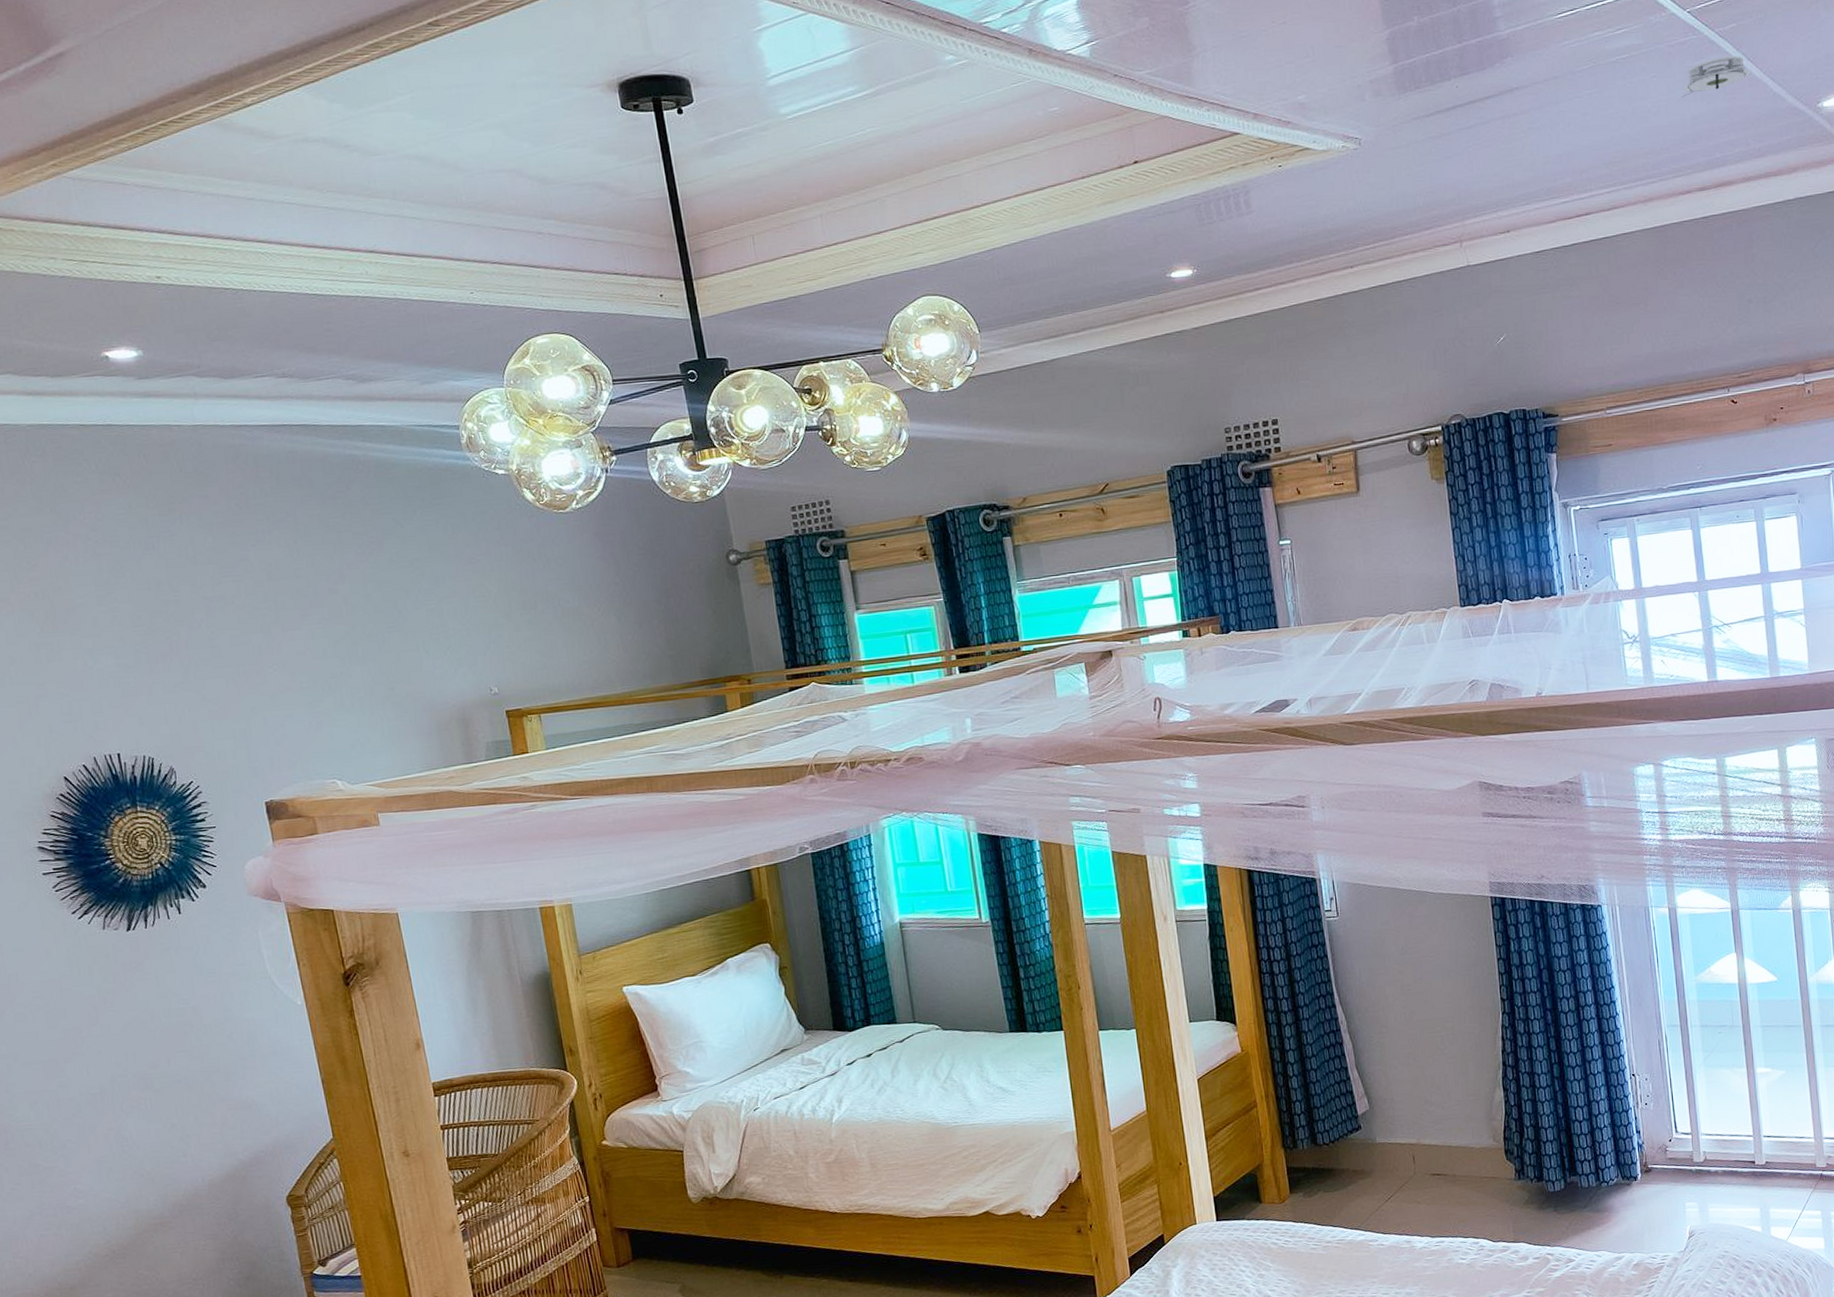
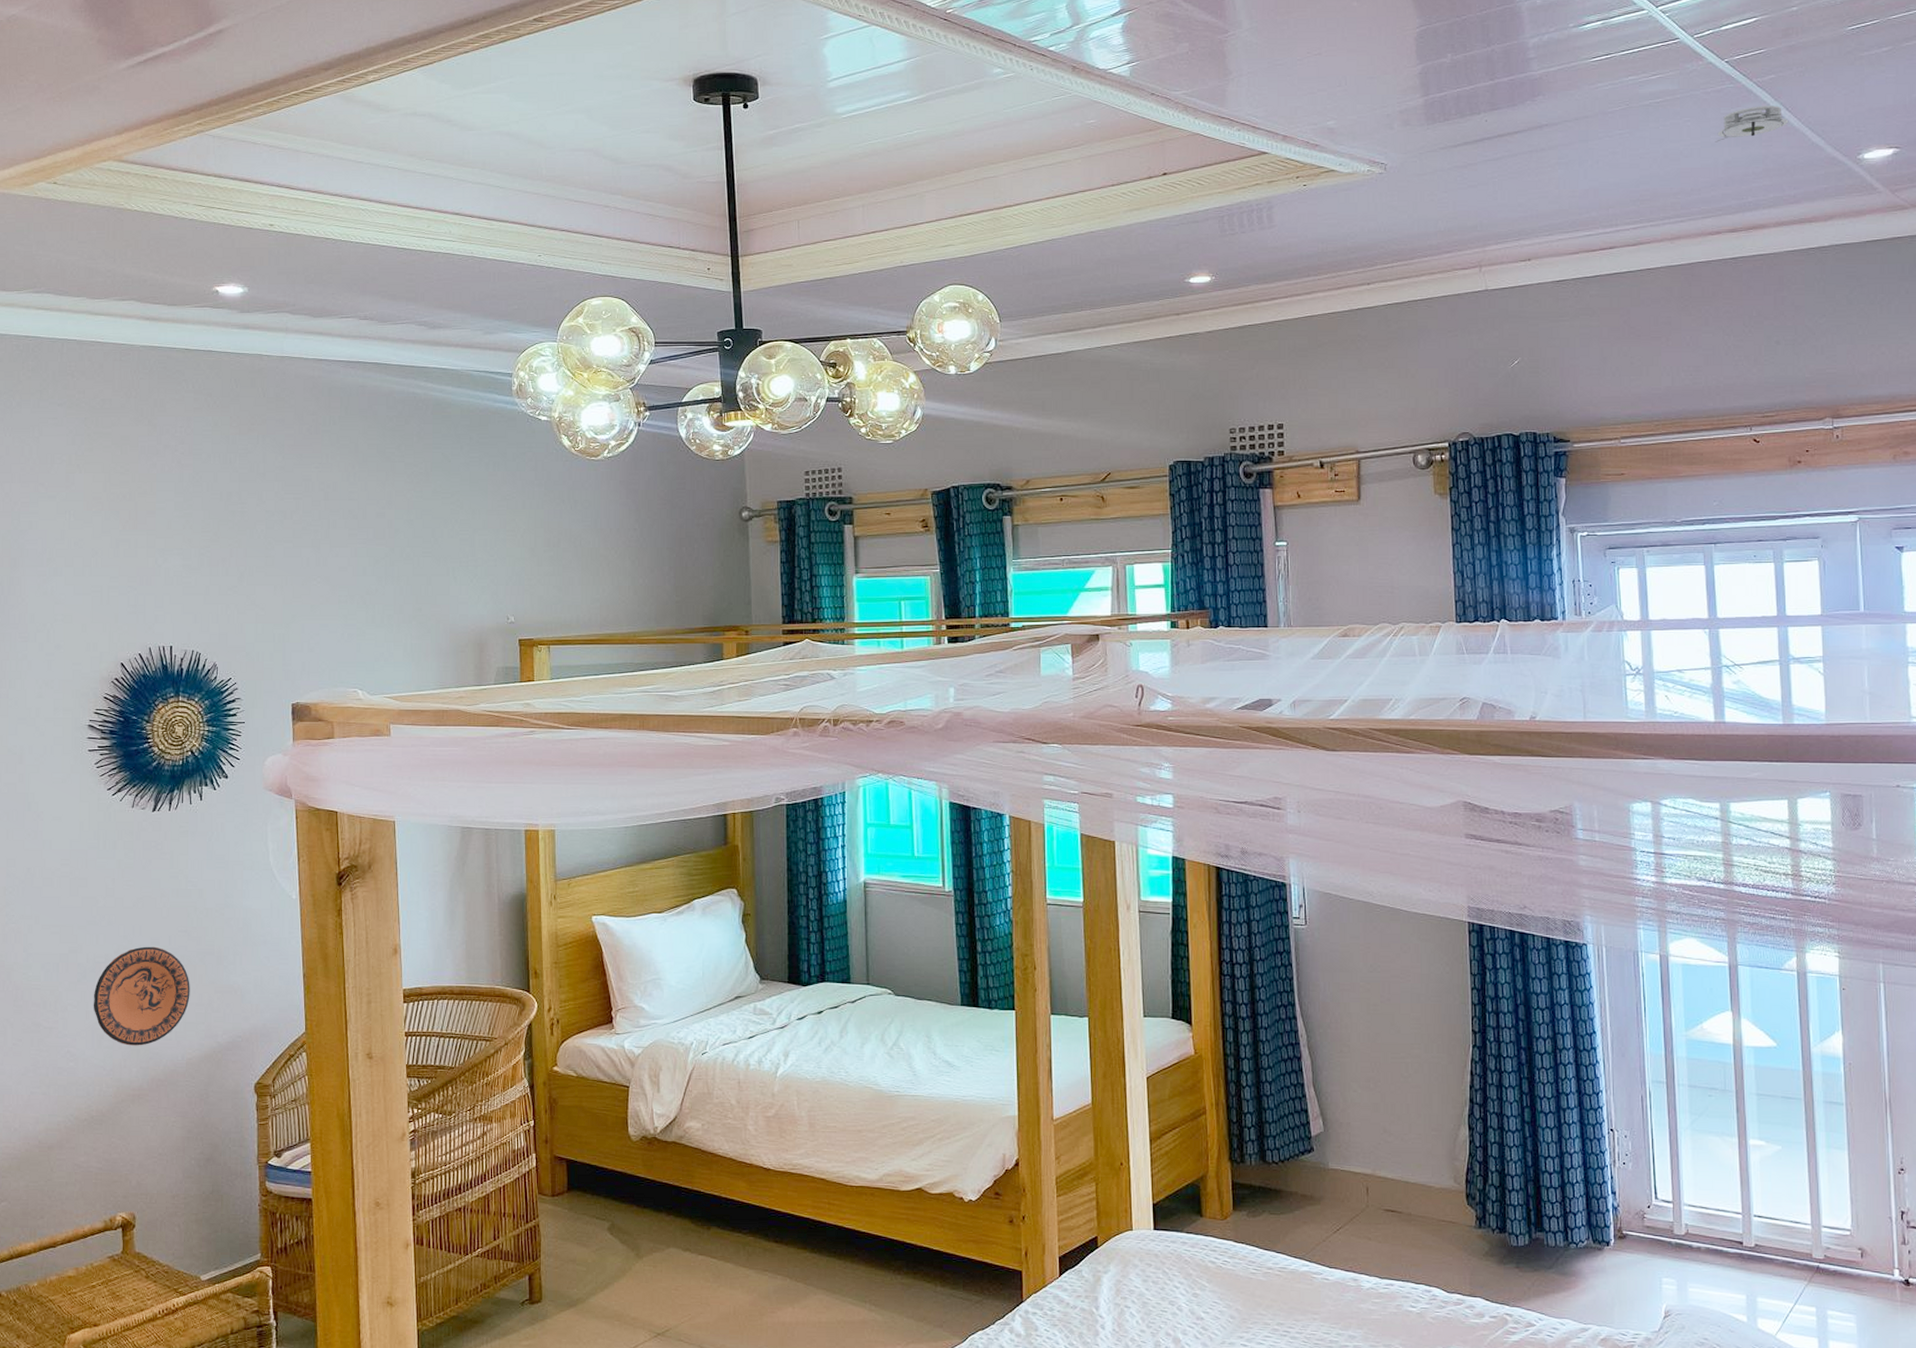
decorative plate: none [93,1070,201,1175] -> present [93,946,190,1046]

